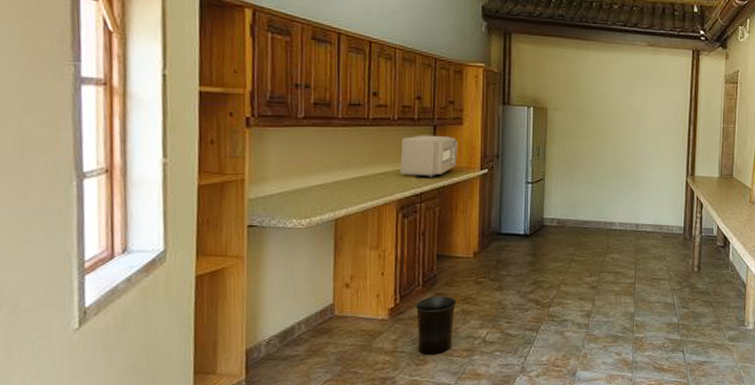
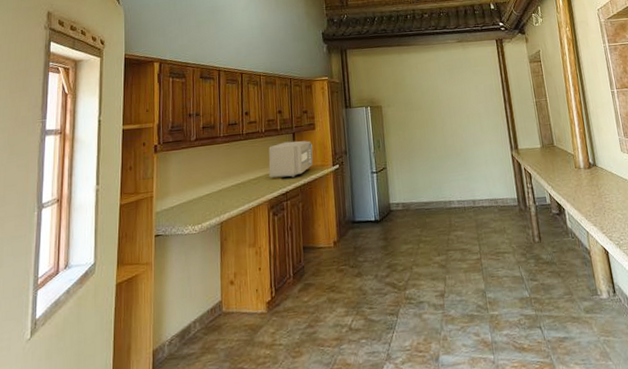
waste bin: present [416,296,457,356] -> none [289,286,323,347]

